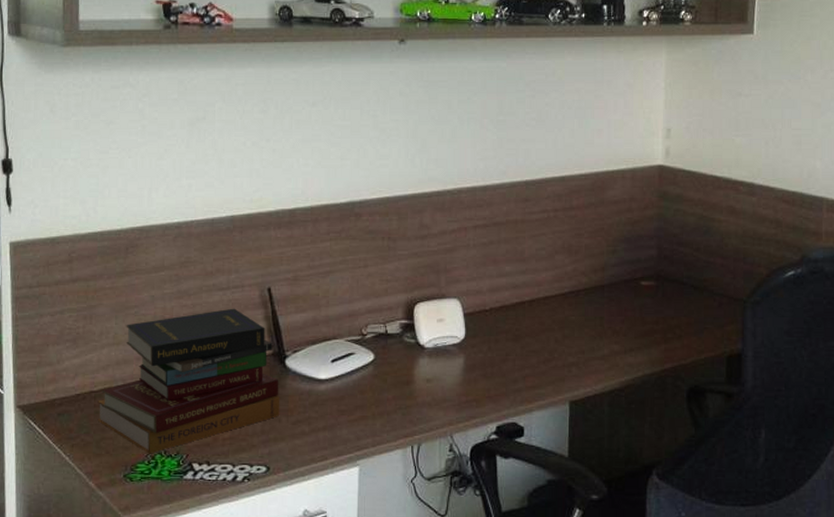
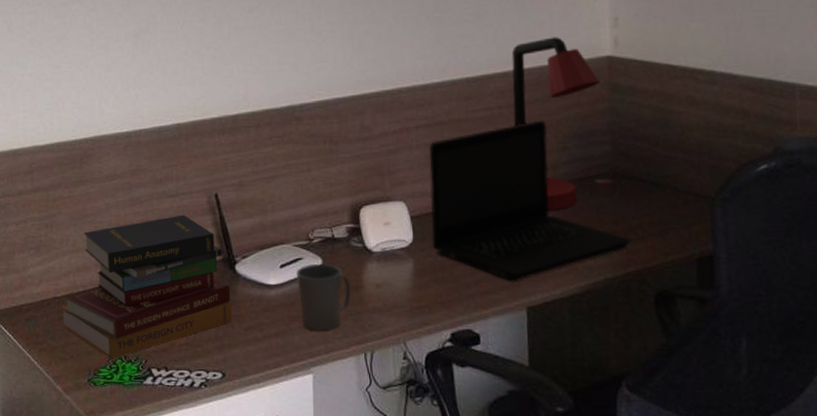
mug: none [347,358,402,424] -> present [296,263,351,331]
laptop: none [483,224,669,375] -> present [429,120,631,280]
desk lamp: none [568,145,651,310] -> present [511,37,601,211]

